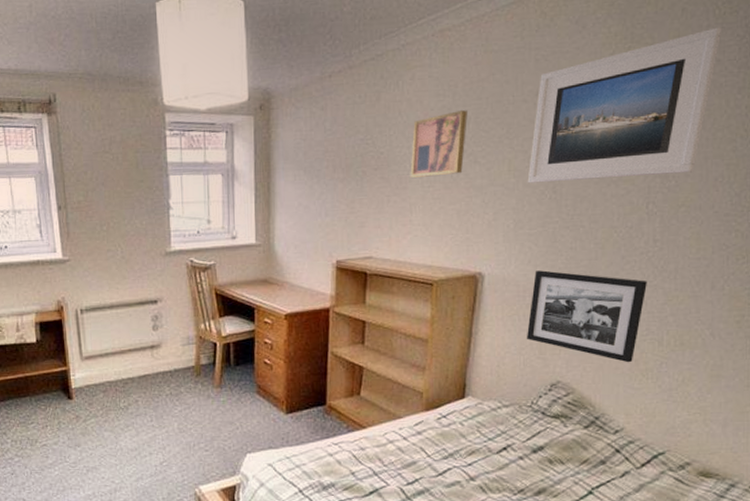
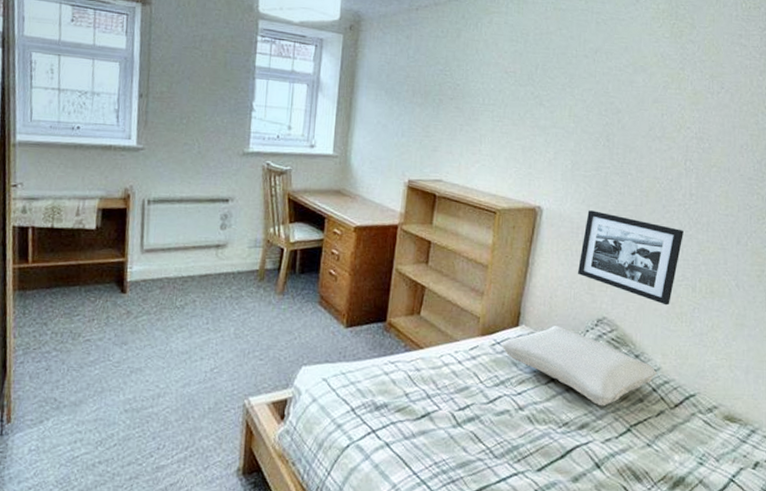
wall art: present [410,110,467,178] -> none [482,56,536,113]
pillow: none [448,394,621,471] -> present [502,326,658,407]
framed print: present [527,27,722,183] -> none [585,18,748,138]

